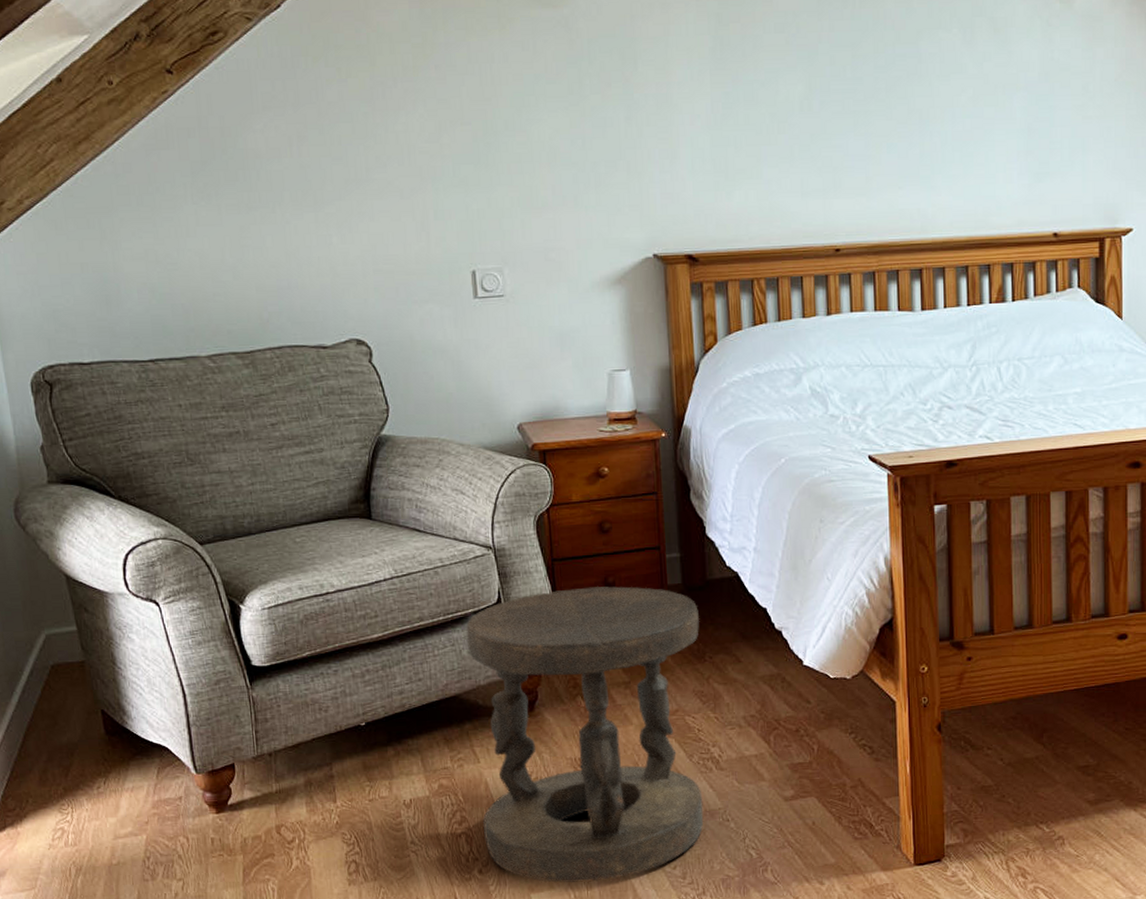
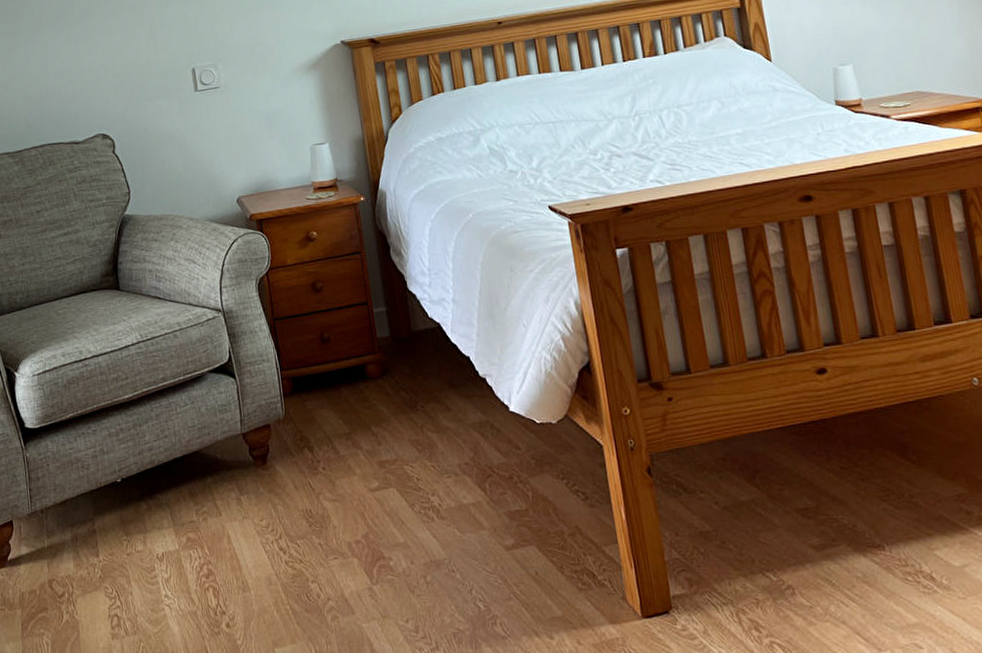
stool: present [466,586,704,883] -> none [203,340,431,637]

